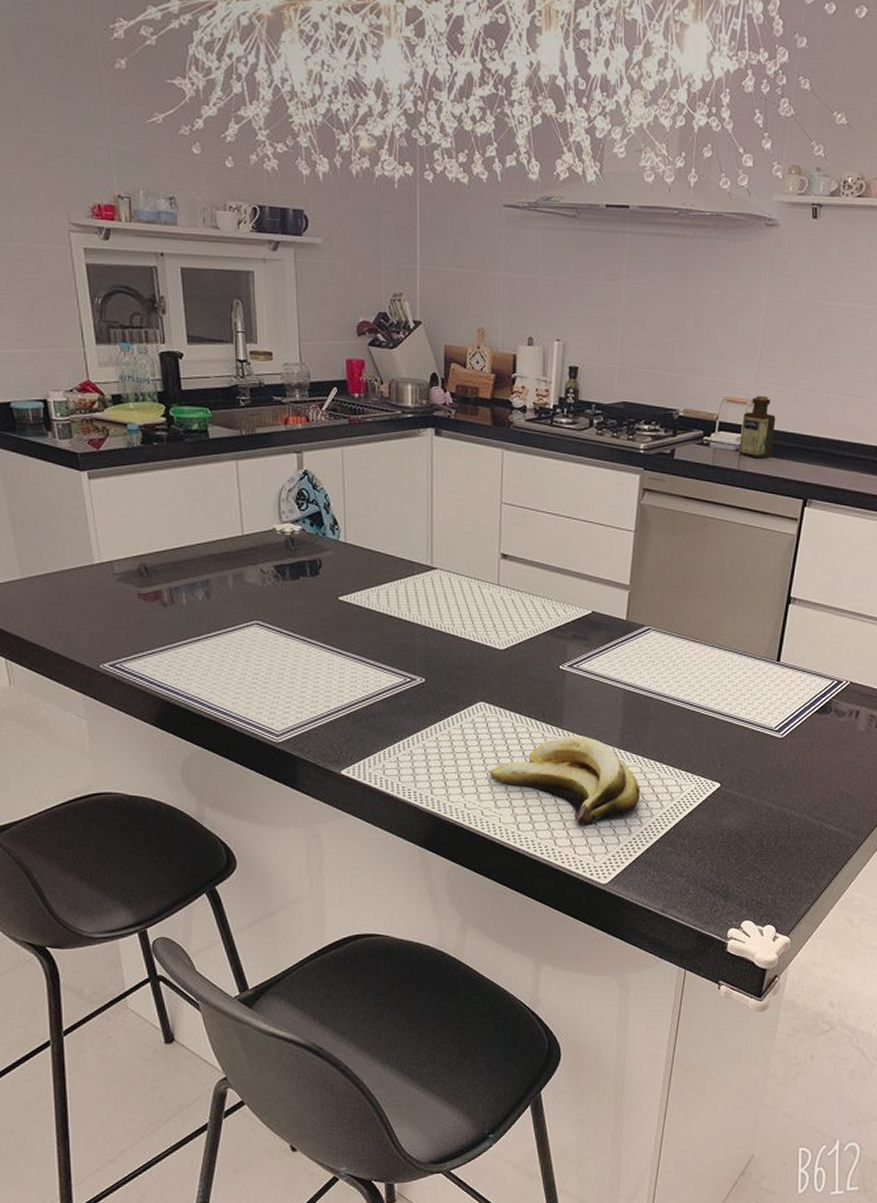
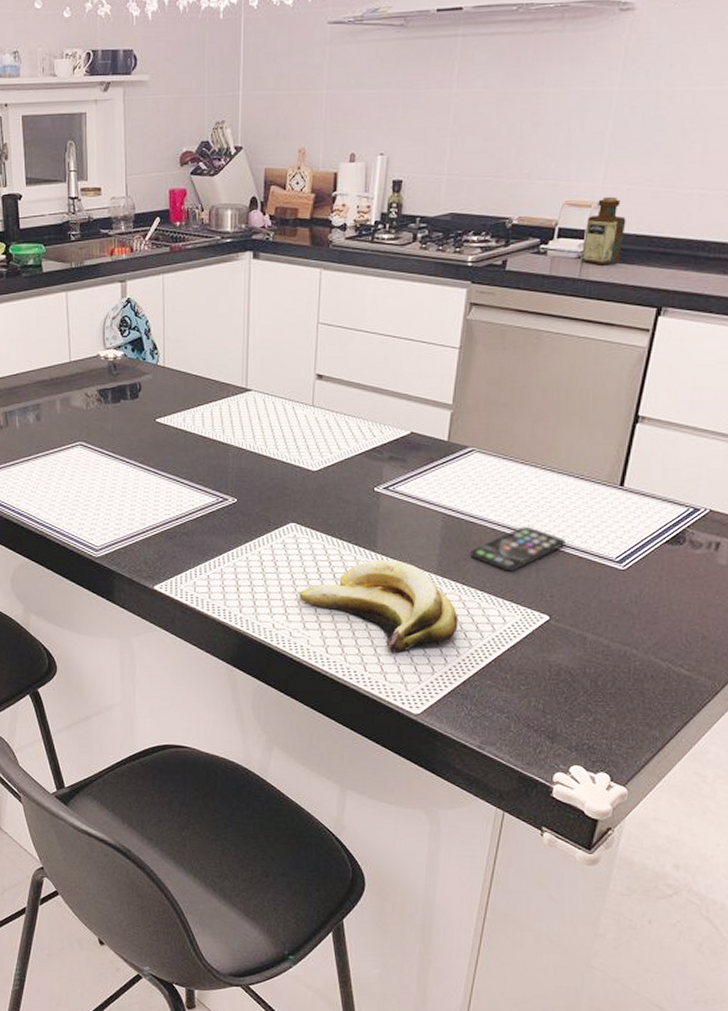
smartphone: none [648,700,732,743] -> present [469,526,566,572]

